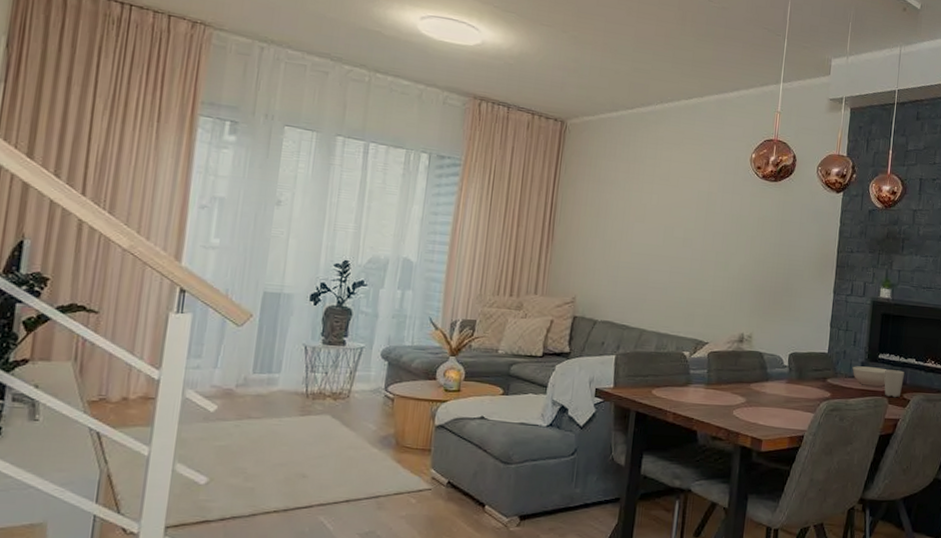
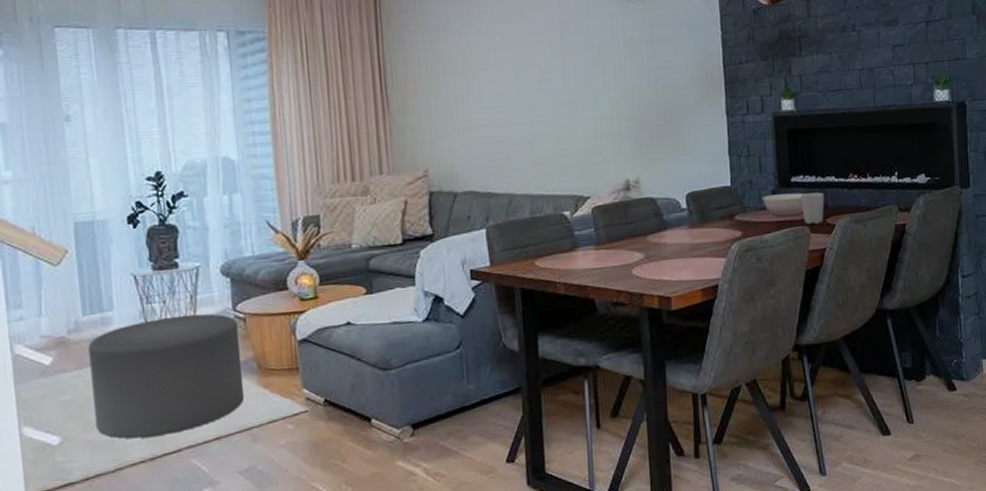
pouf: none [242,387,387,491] -> present [88,313,245,439]

